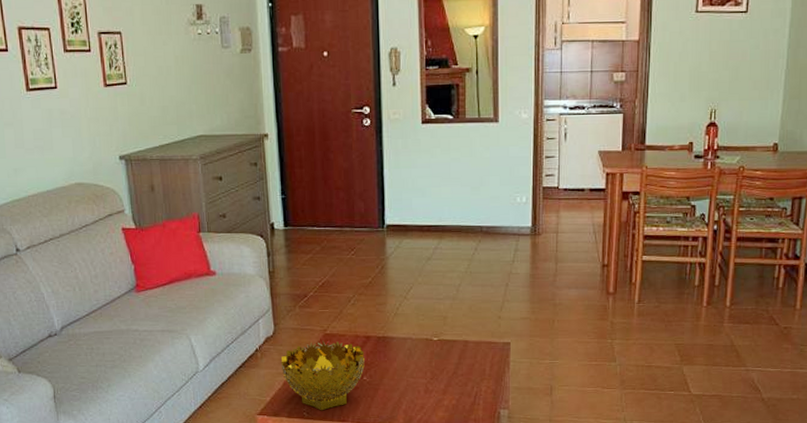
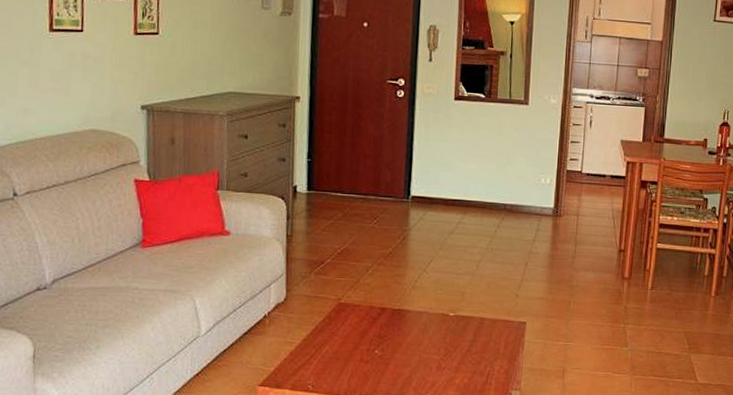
decorative bowl: present [281,340,365,411] -> none [289,310,378,384]

